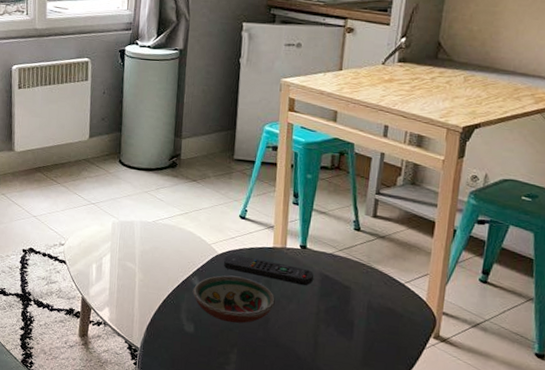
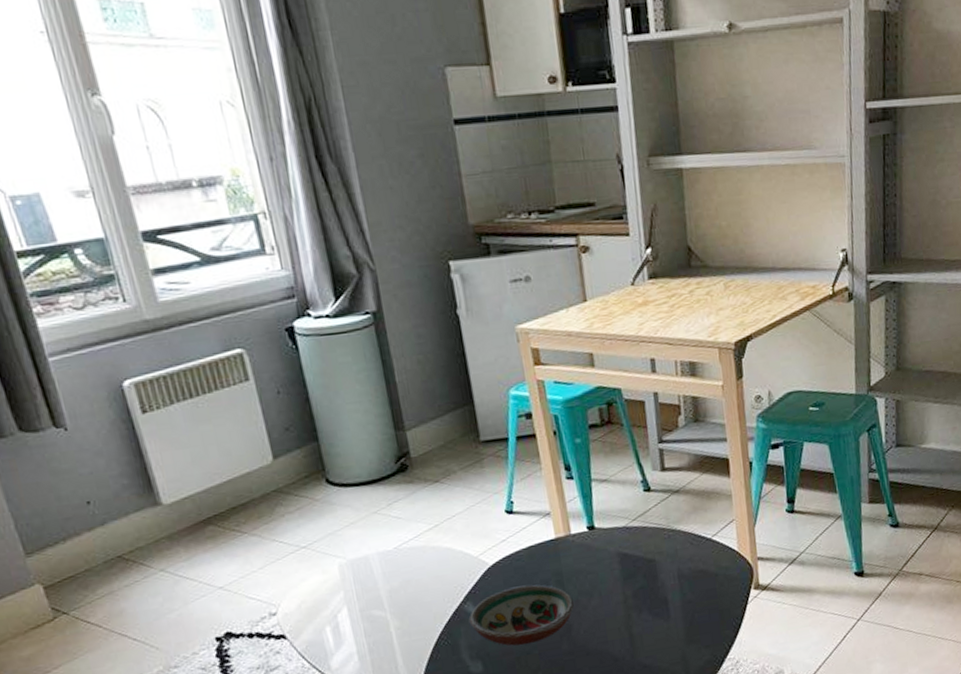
remote control: present [223,253,313,286] -> none [498,552,611,581]

